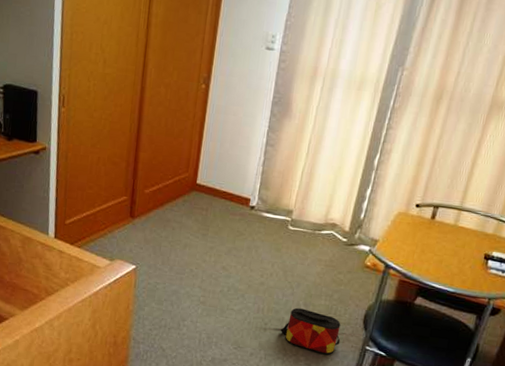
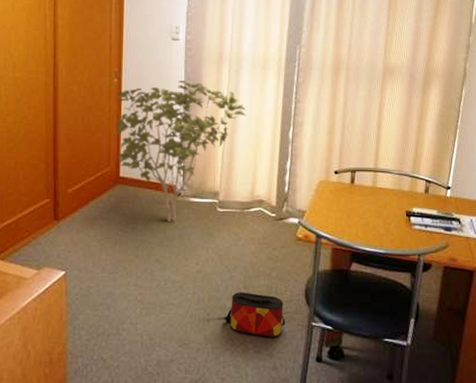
shrub: none [196,93,334,234] -> present [114,81,247,222]

